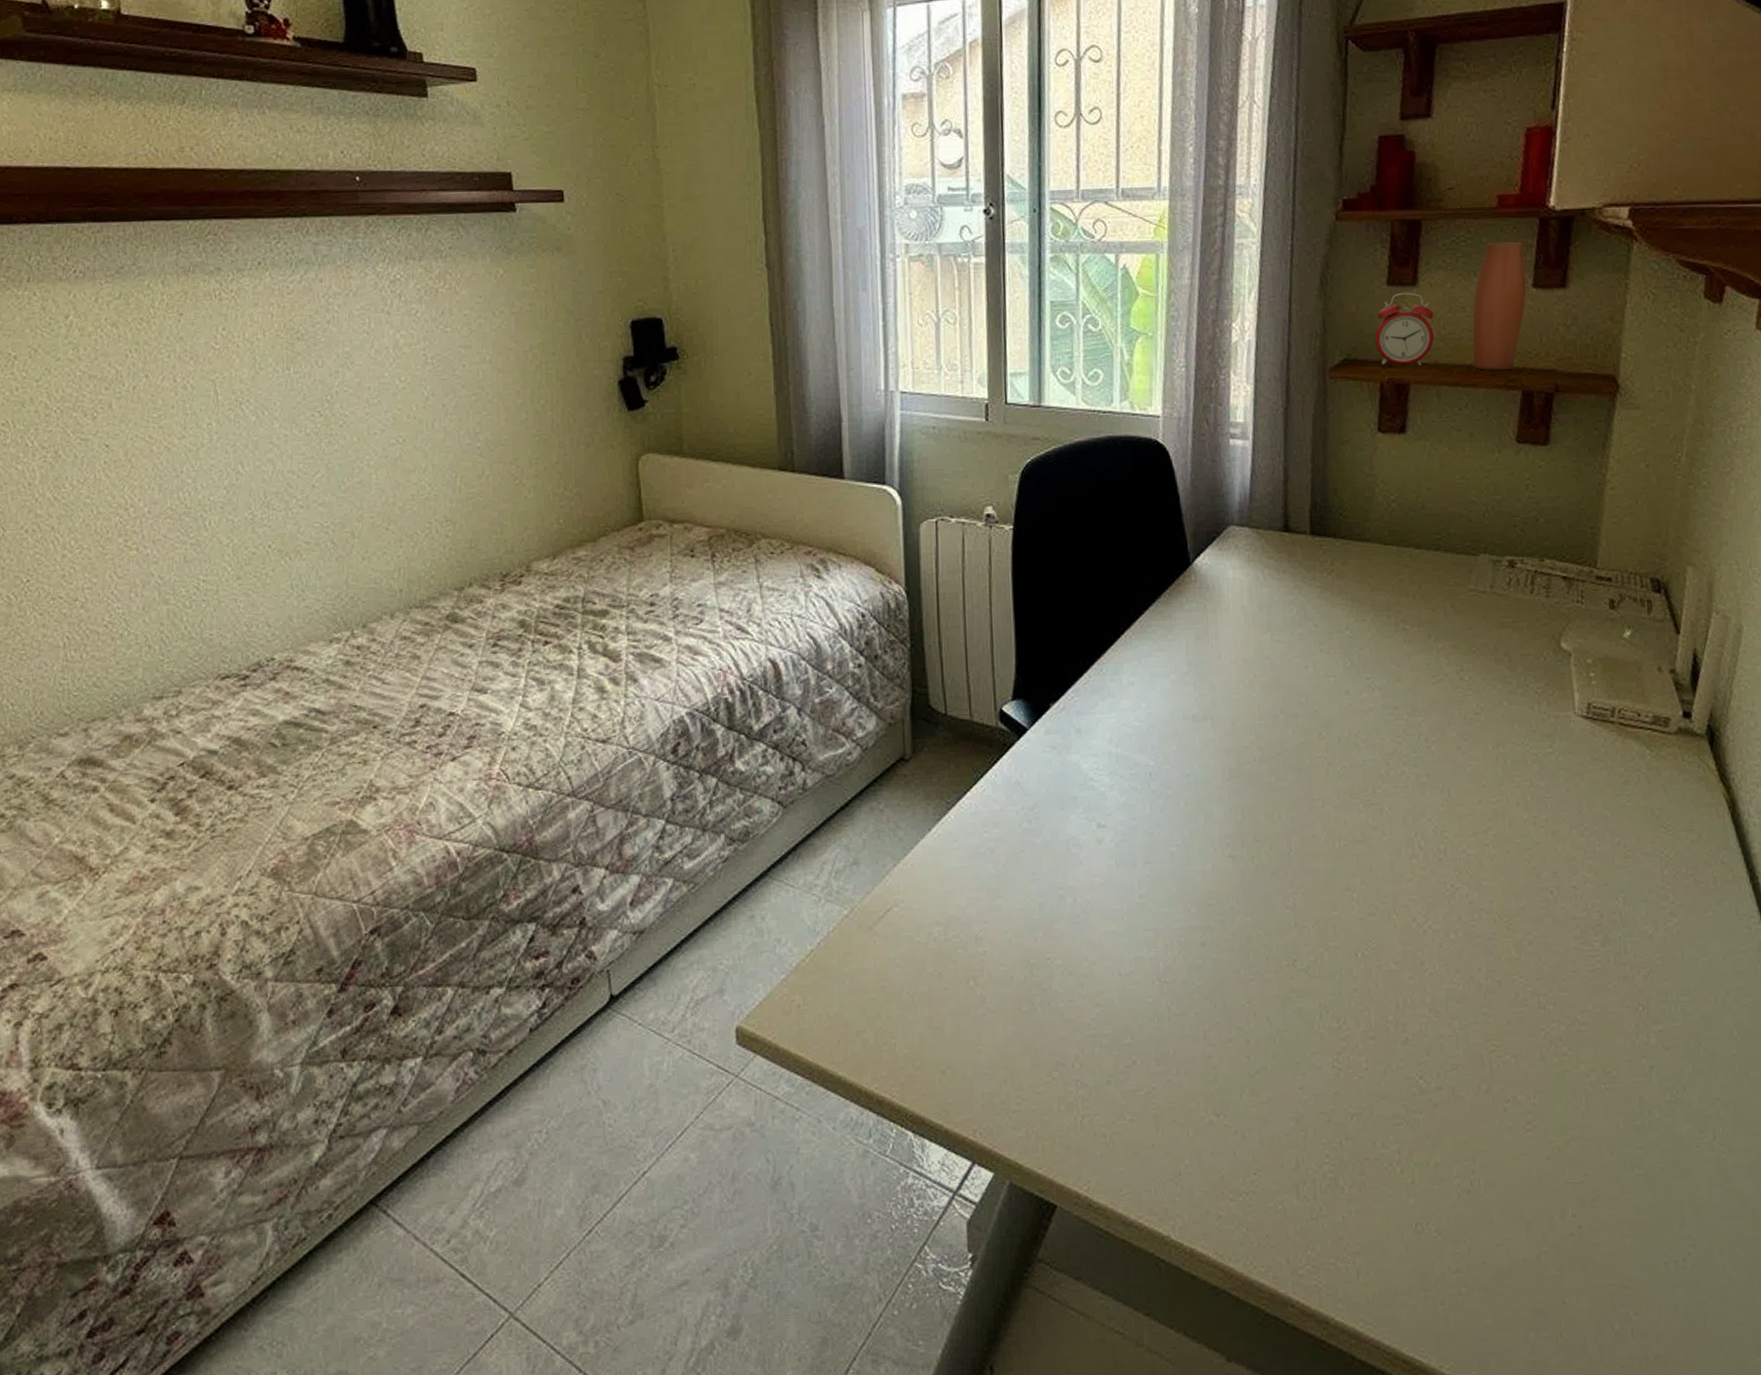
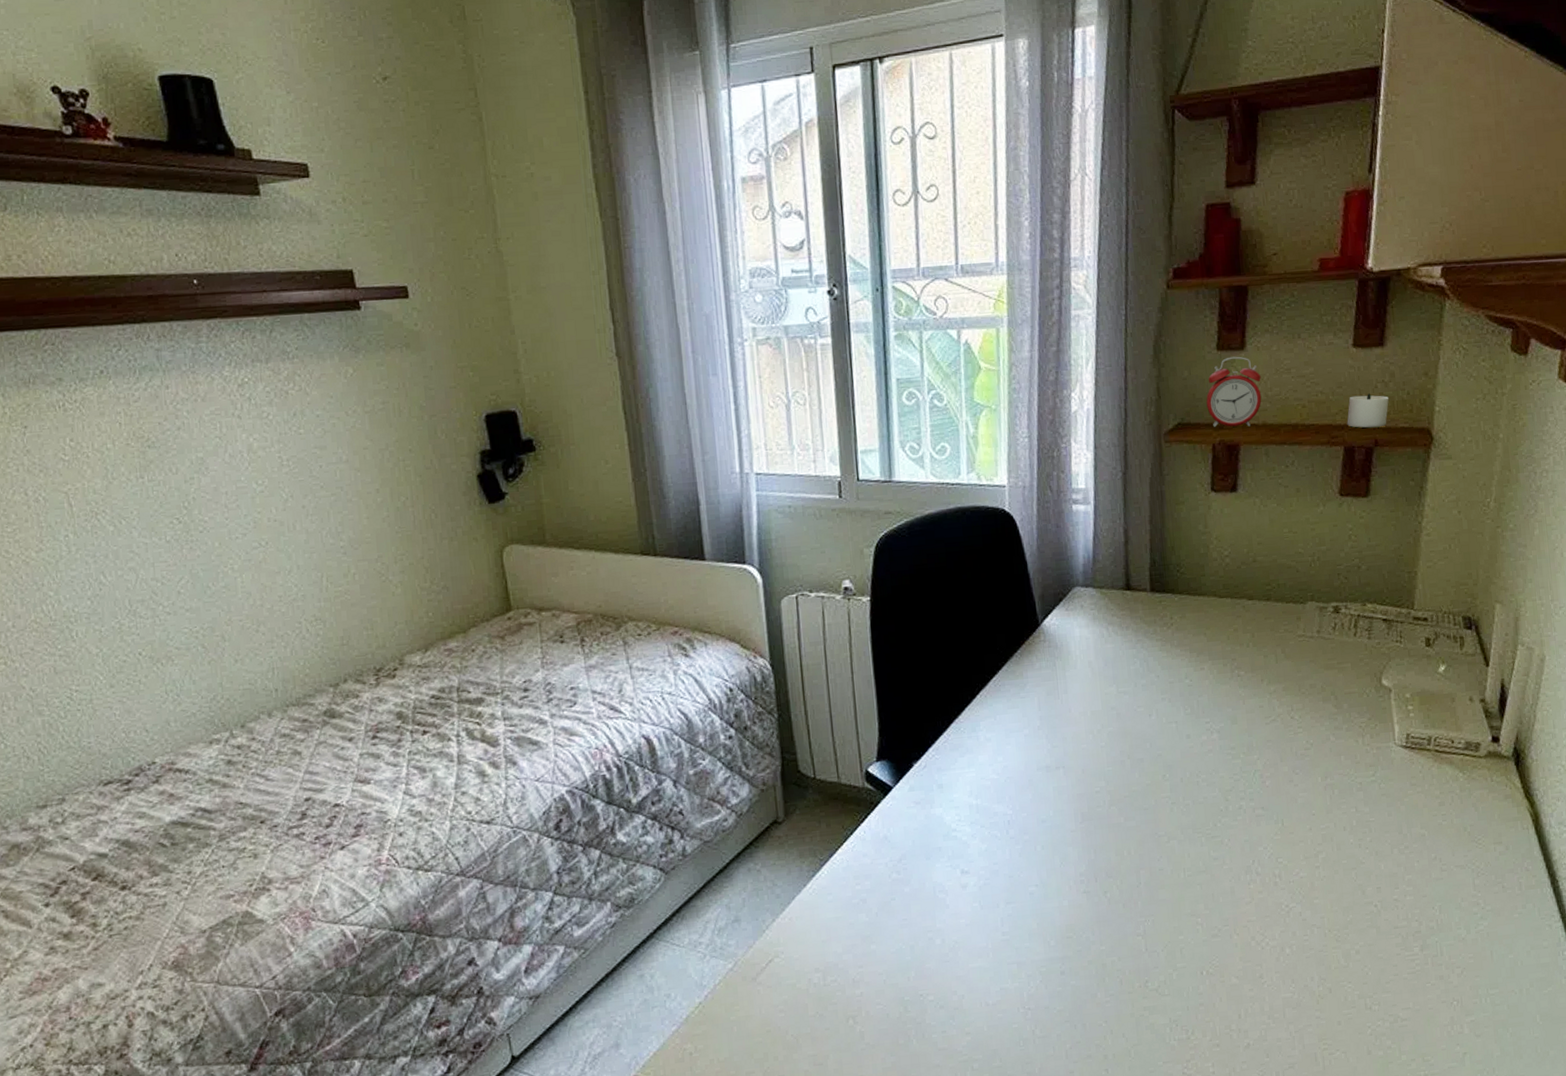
vase: present [1472,241,1526,371] -> none [1297,304,1347,429]
candle: none [1525,336,1572,373] -> present [1347,393,1389,428]

